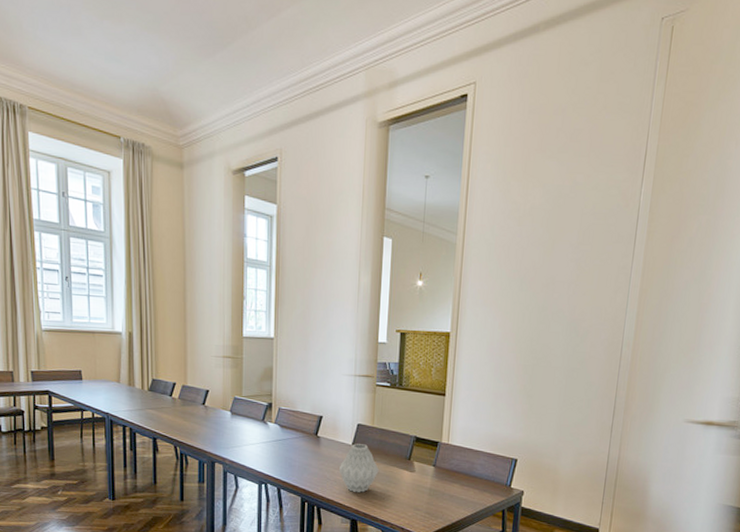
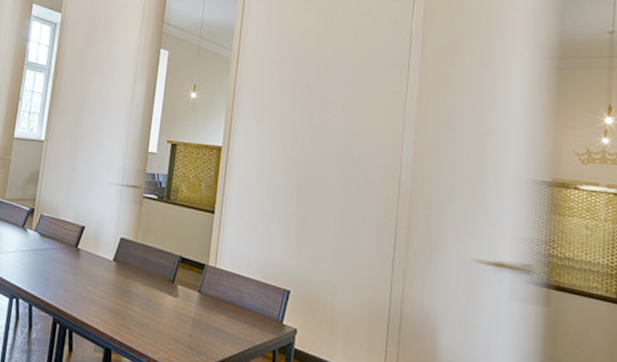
vase: present [338,443,379,493] -> none [96,259,140,317]

